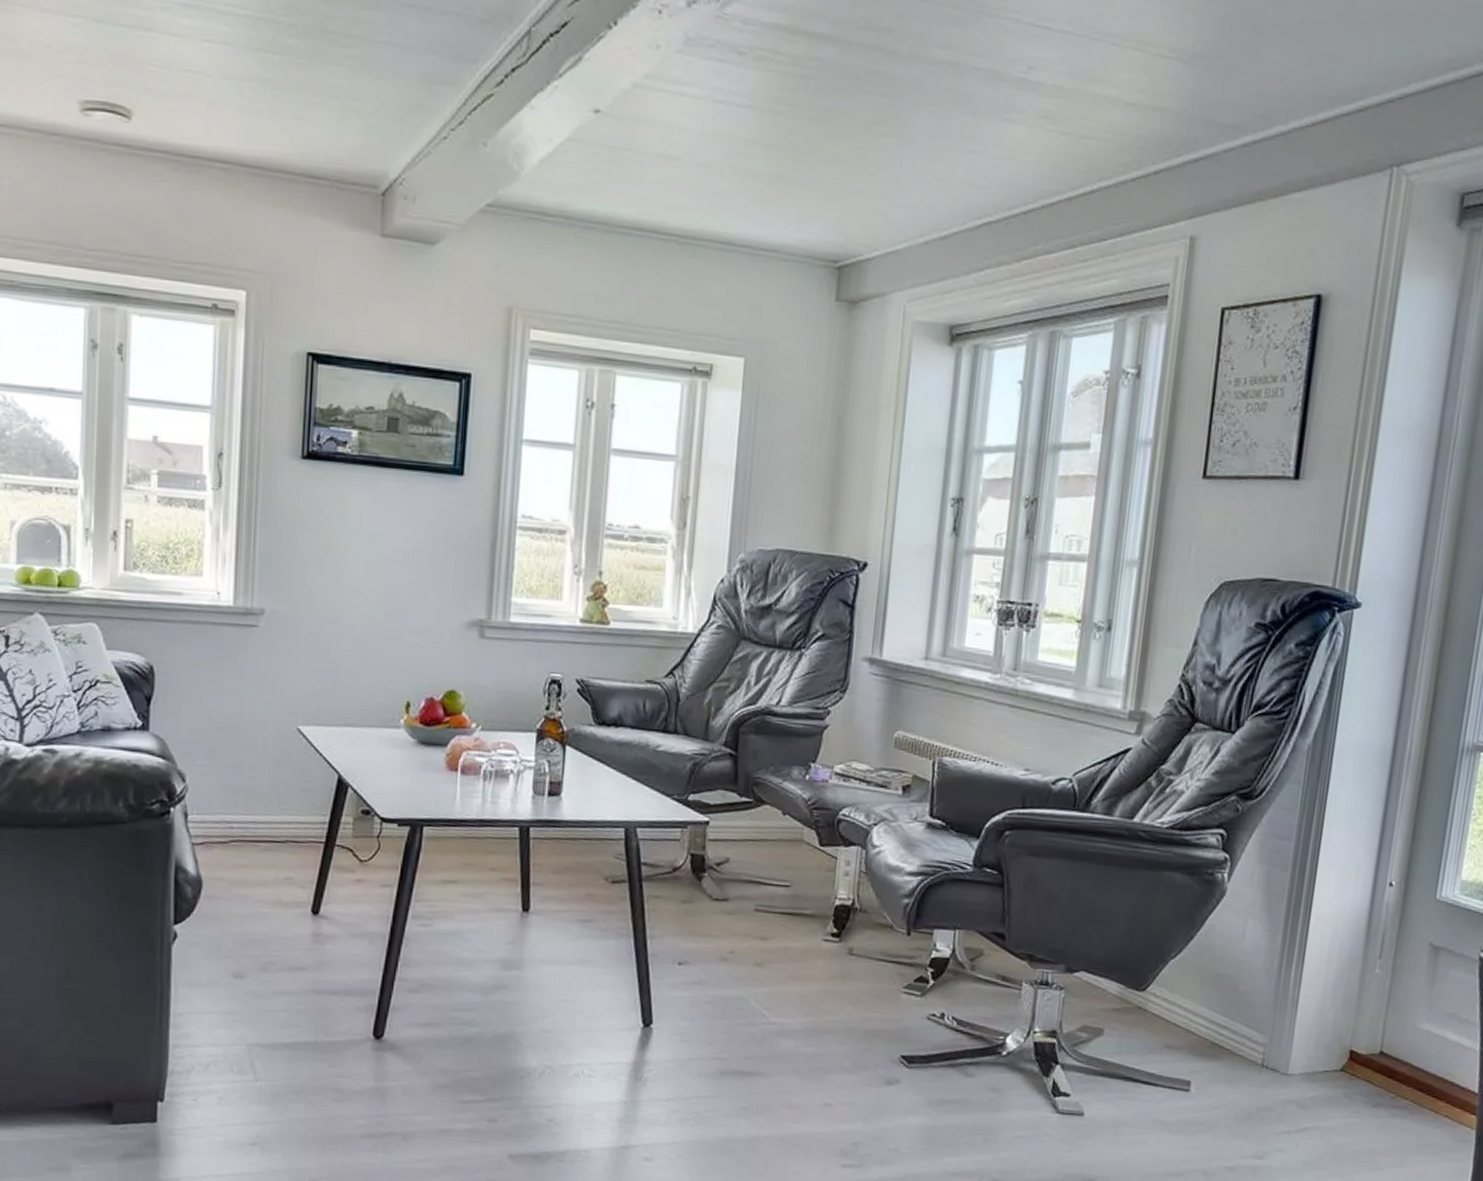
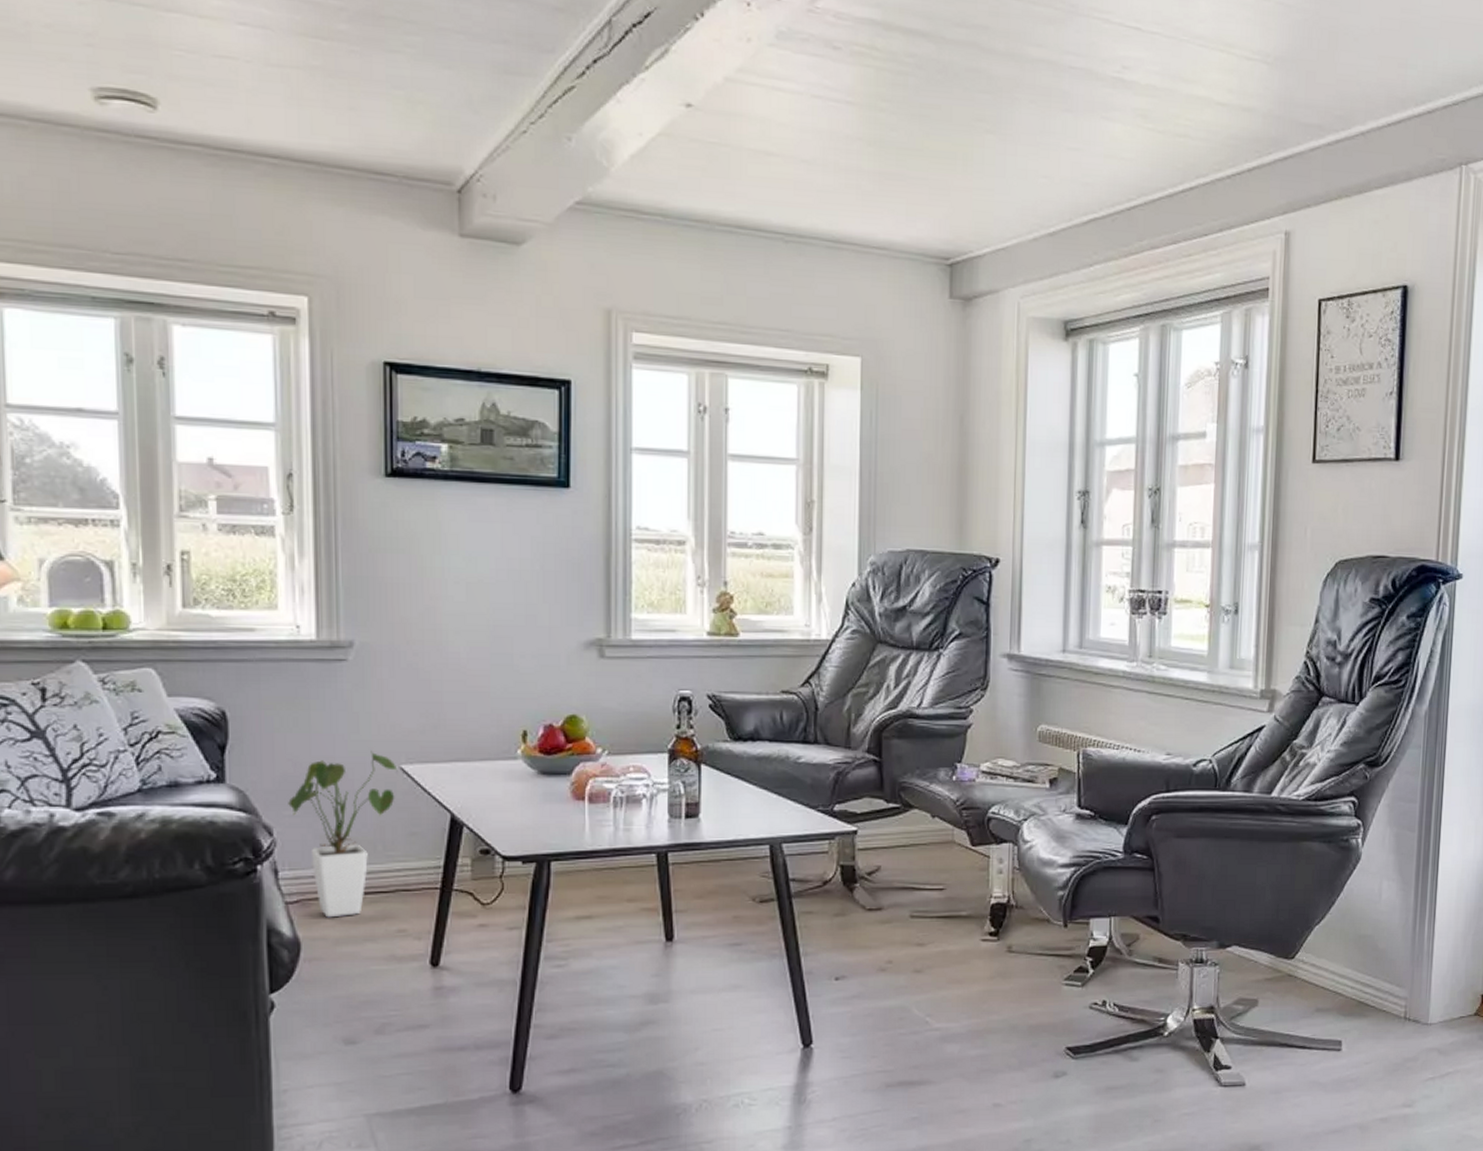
house plant: none [200,711,295,862] -> present [288,751,398,918]

